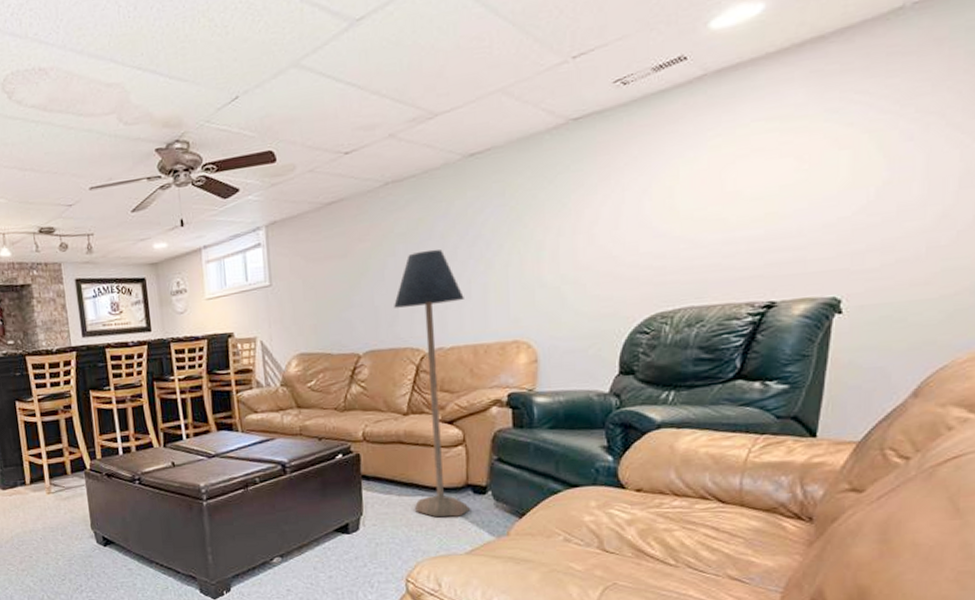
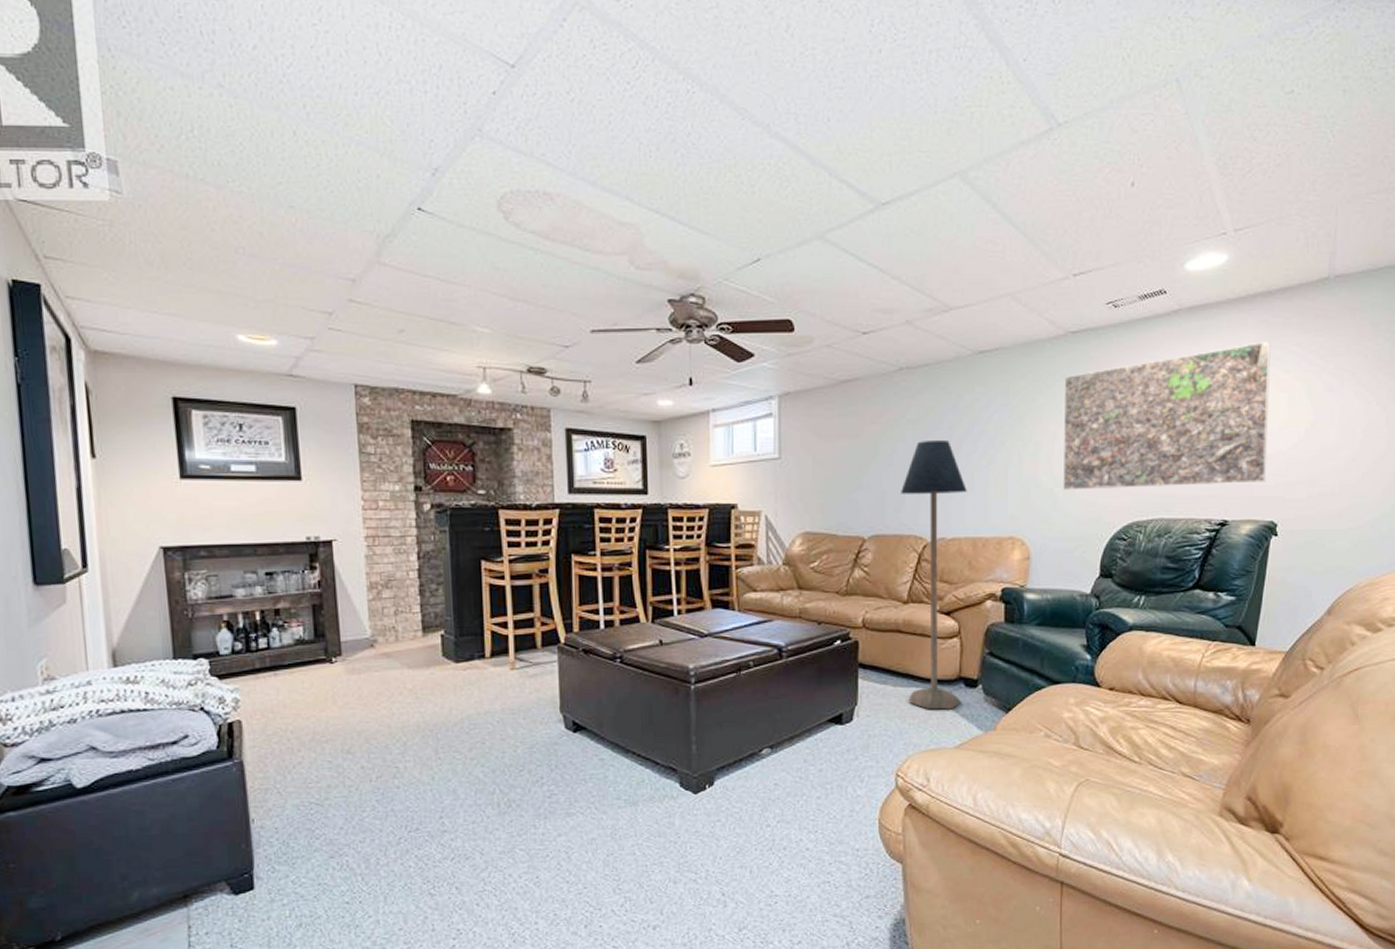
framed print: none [567,94,826,288] -> present [1062,342,1271,491]

